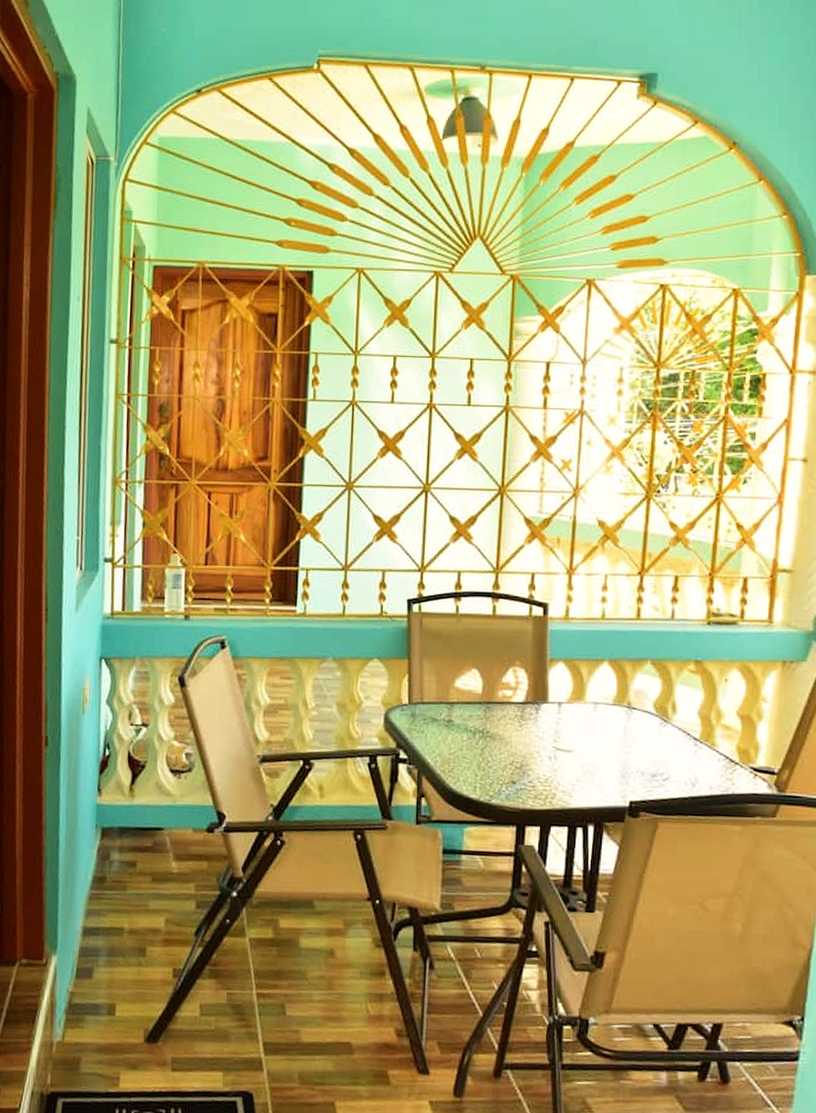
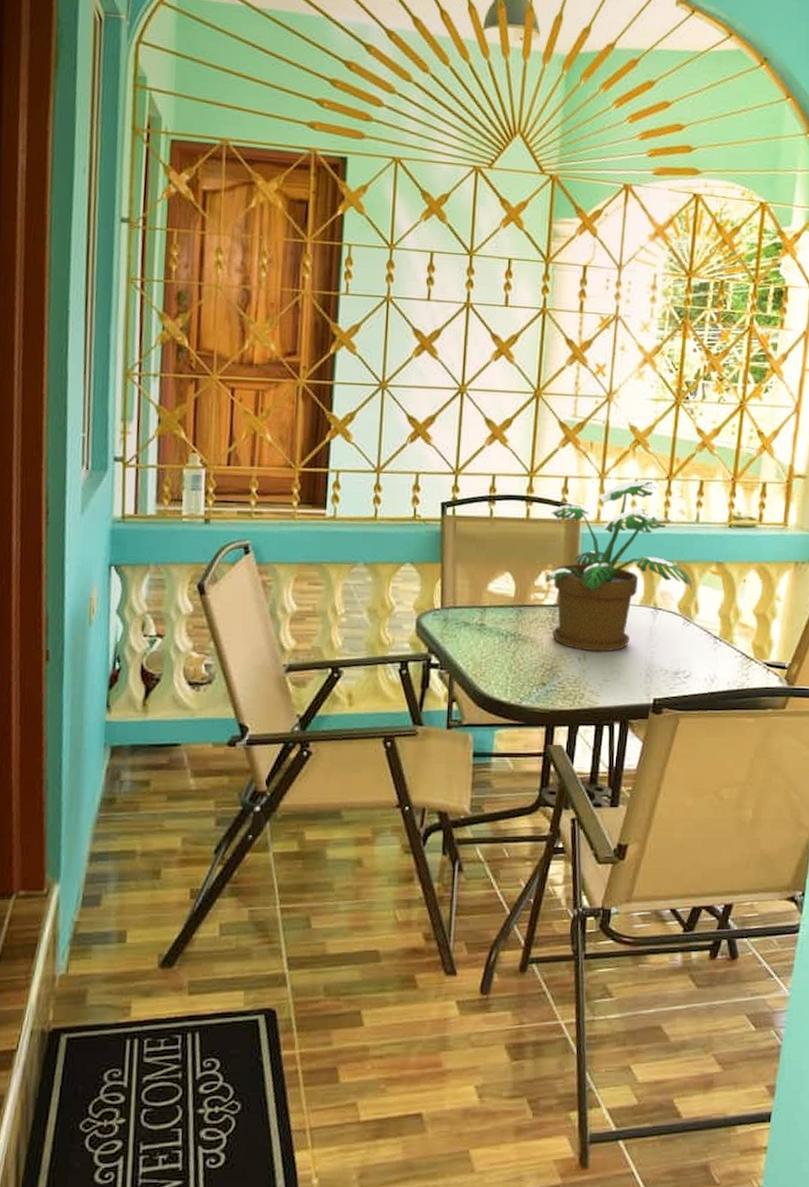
potted plant: none [513,576,669,752] -> present [545,480,692,652]

